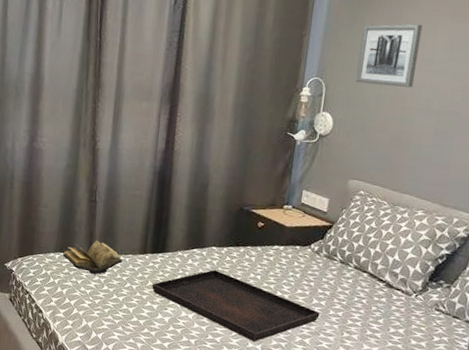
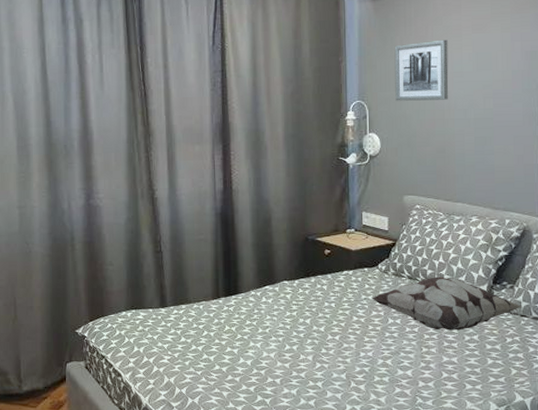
book: present [63,240,123,275] -> none [135,291,197,328]
serving tray: present [152,269,320,342] -> none [229,304,397,371]
decorative pillow: none [299,264,458,322] -> present [371,275,524,331]

